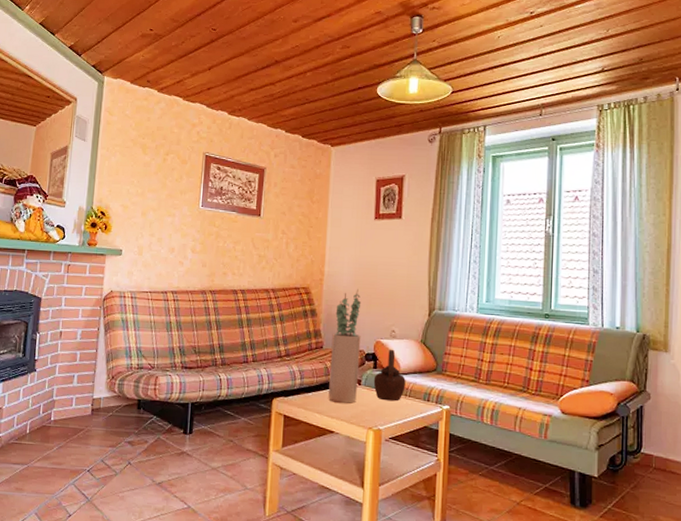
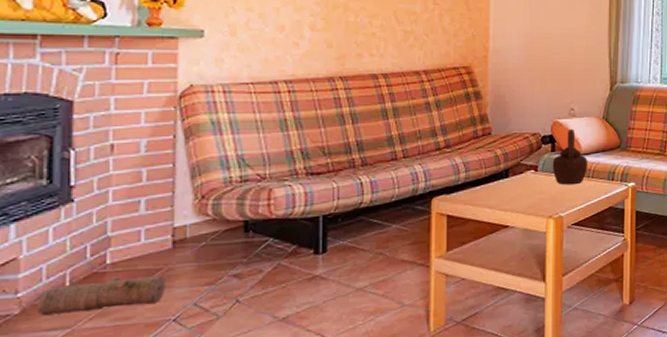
decorative log: none [9,429,86,455] -> present [36,275,166,317]
vase: present [328,289,362,404] -> none [500,65,536,195]

